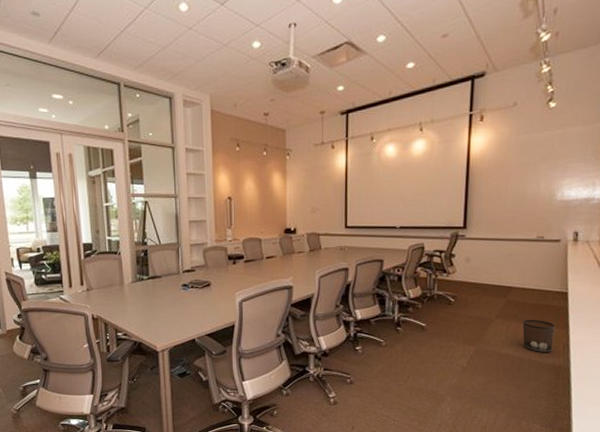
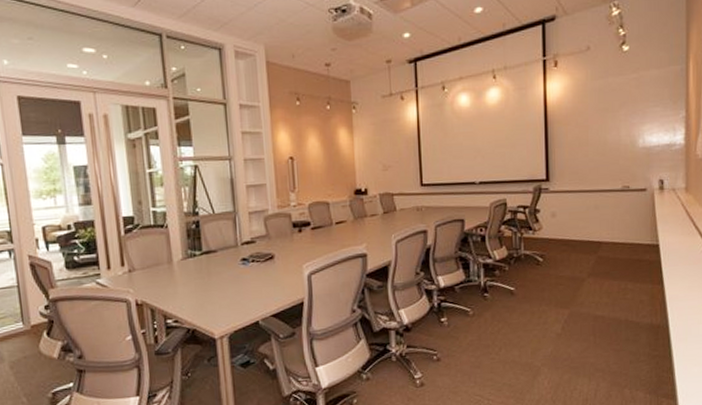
waste bin: present [522,319,555,353] -> none [616,275,649,312]

